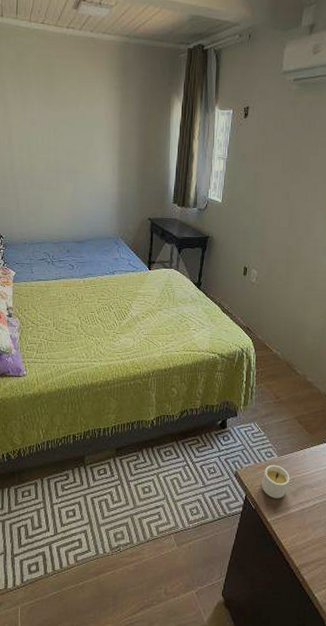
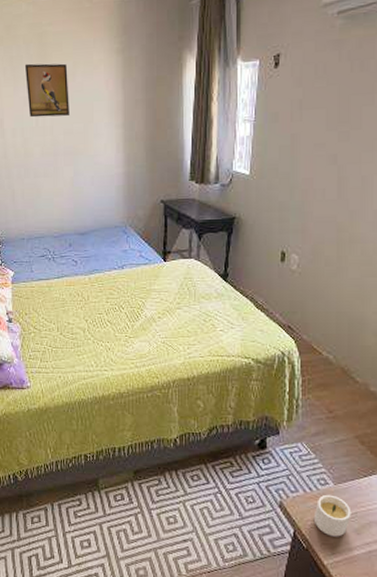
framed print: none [33,89,73,138] -> present [24,63,69,118]

